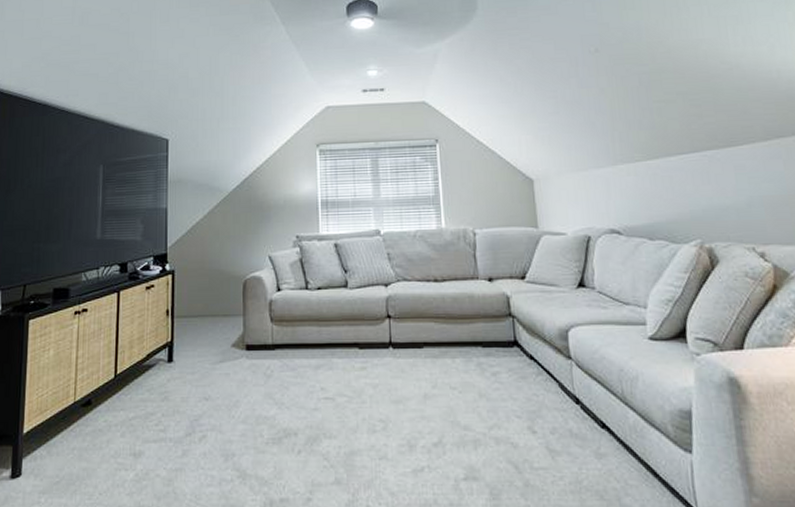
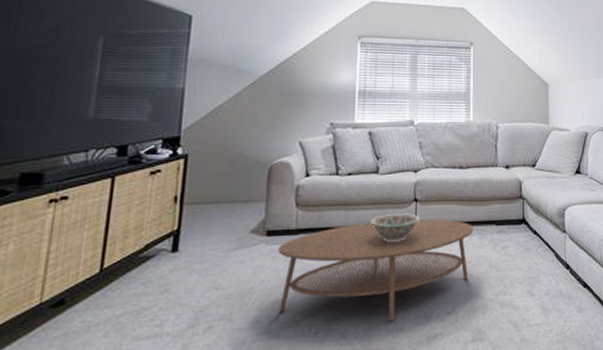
coffee table: none [257,338,456,447] -> present [277,219,474,321]
decorative bowl: none [342,331,396,363] -> present [369,213,421,243]

